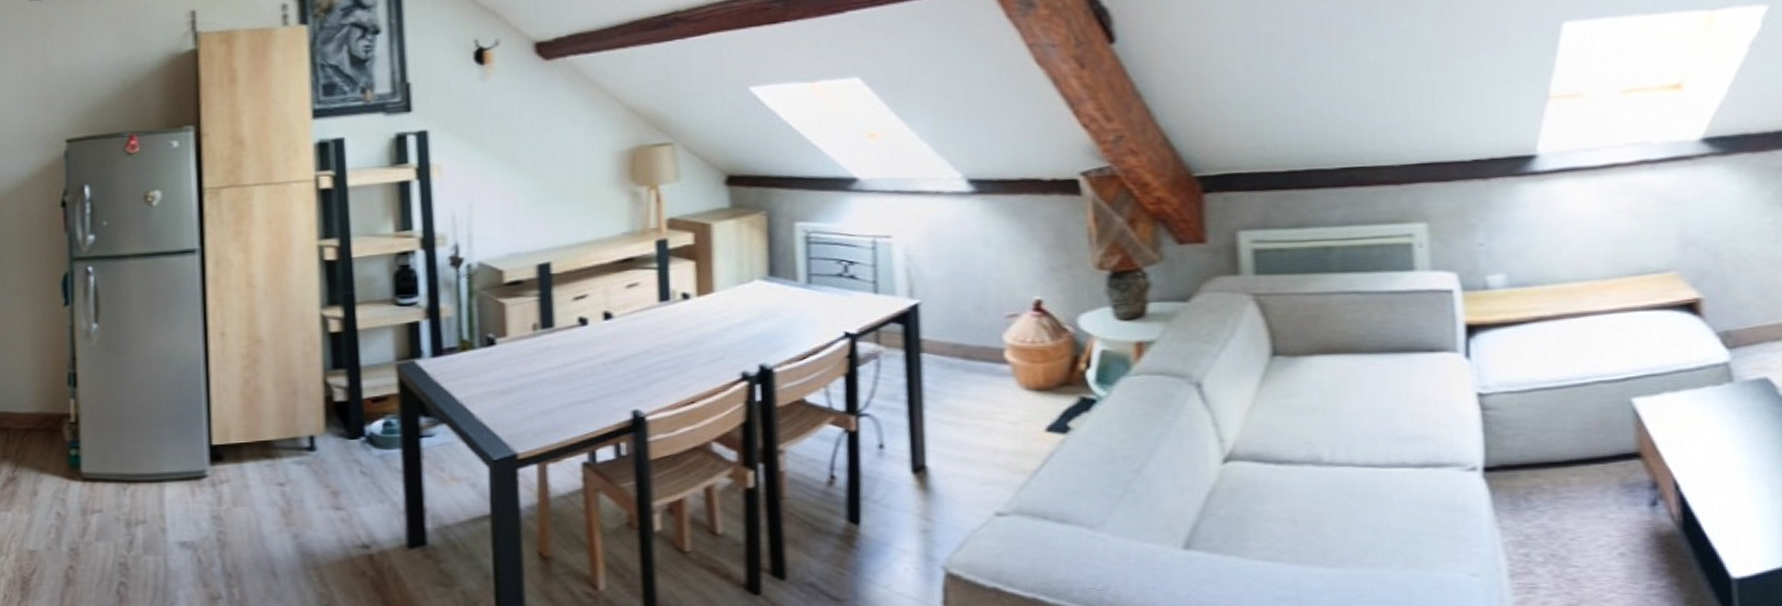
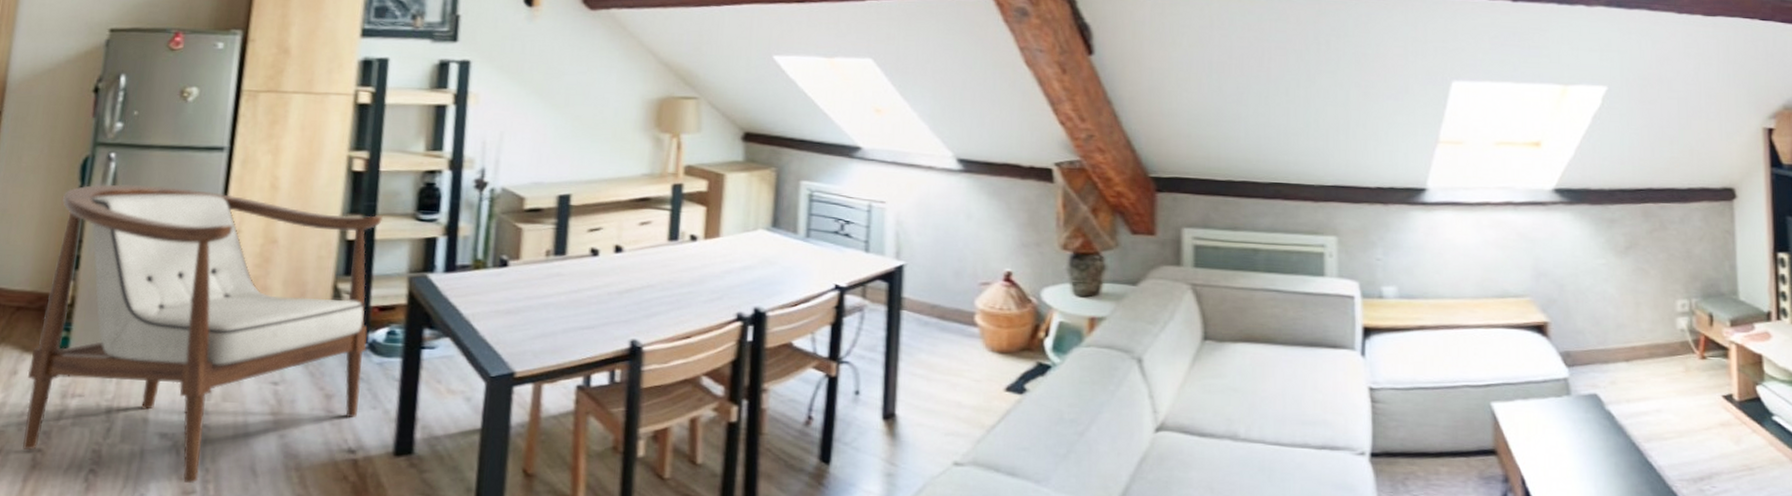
armchair: none [47,295,367,589] -> present [22,184,383,483]

